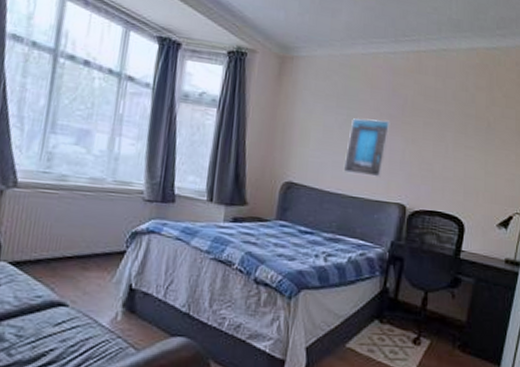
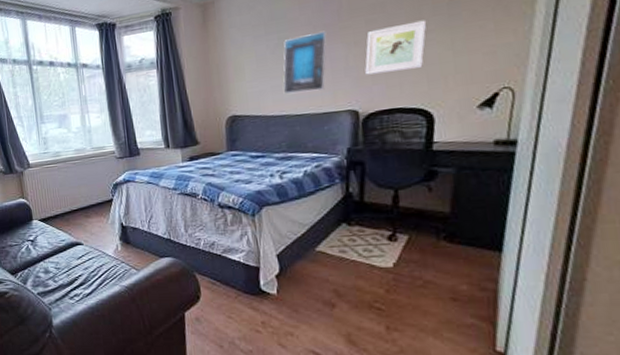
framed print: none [417,133,470,180] -> present [365,19,427,75]

